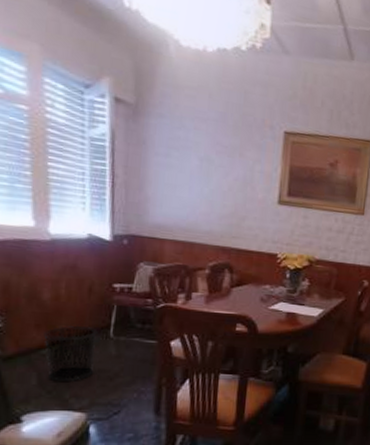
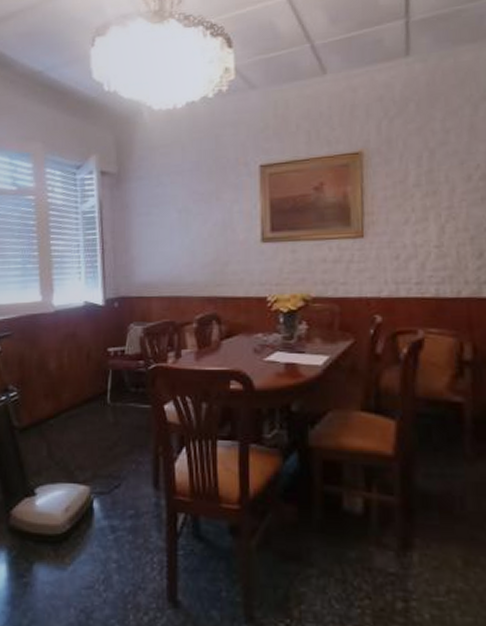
waste bin: present [44,325,98,383] -> none [51,393,96,453]

